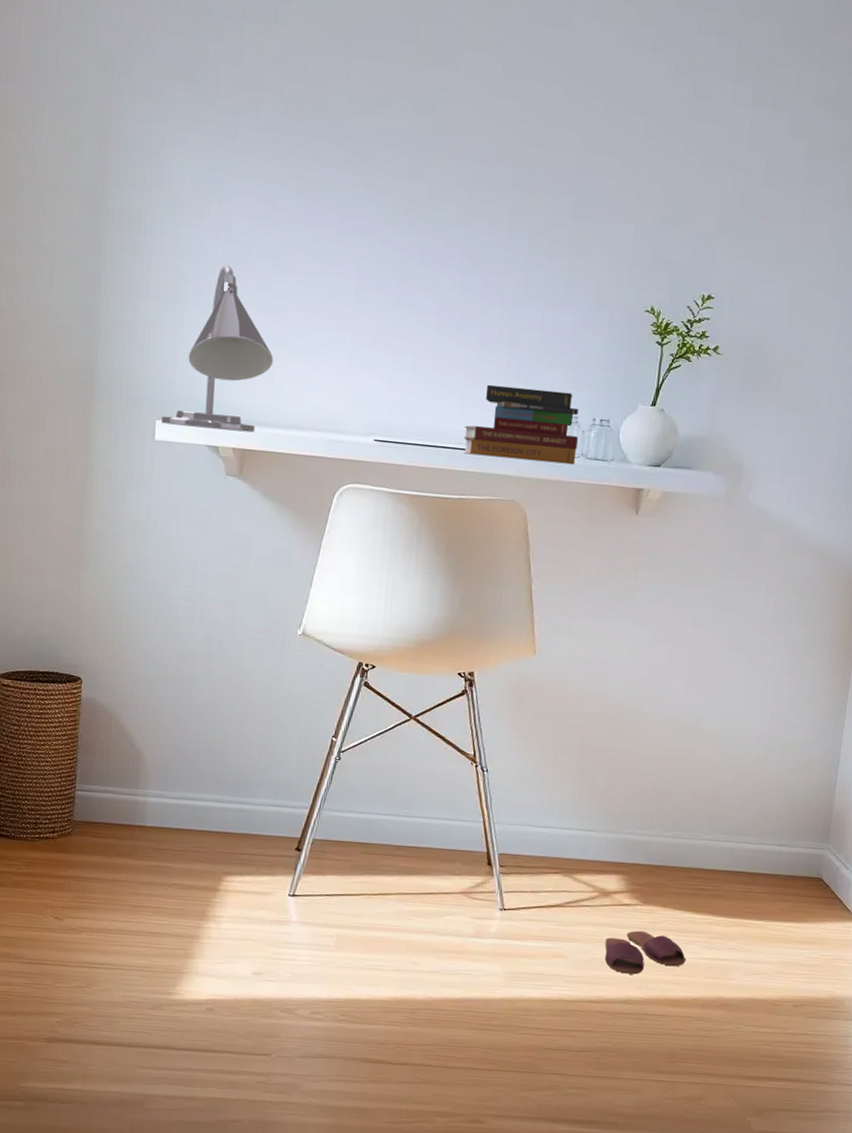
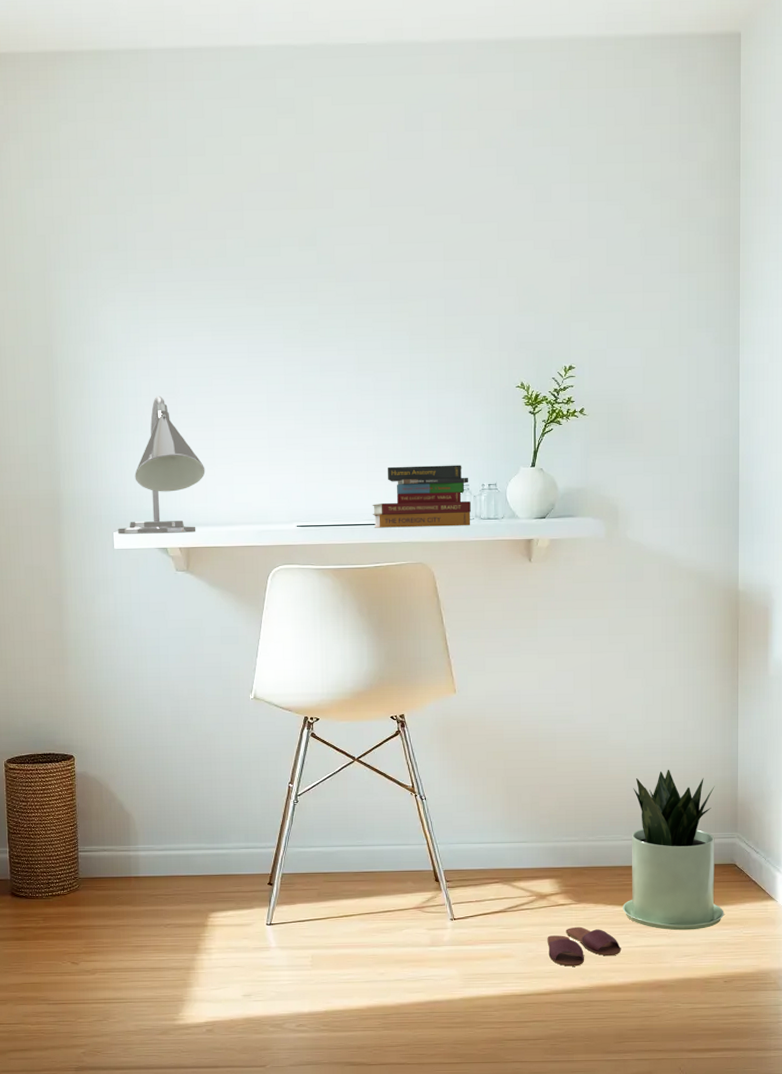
planter: none [692,766,811,947] -> present [623,769,724,931]

